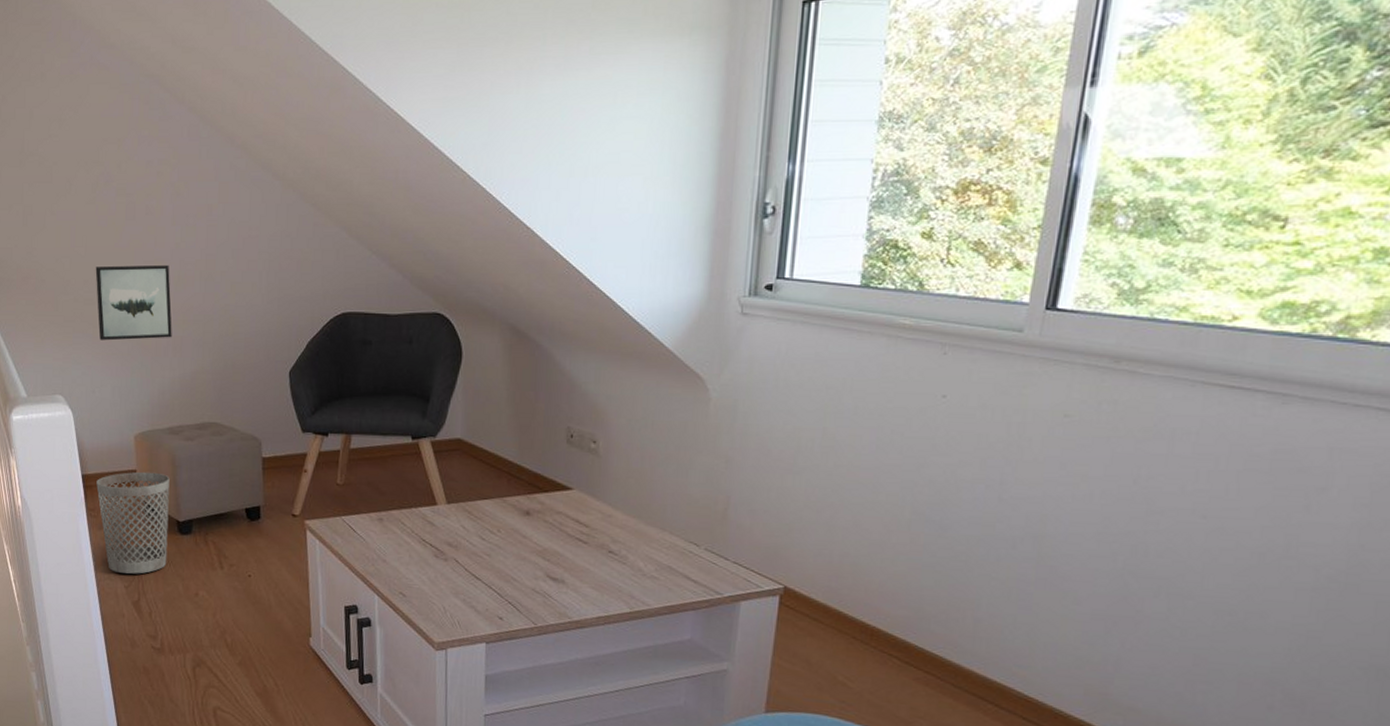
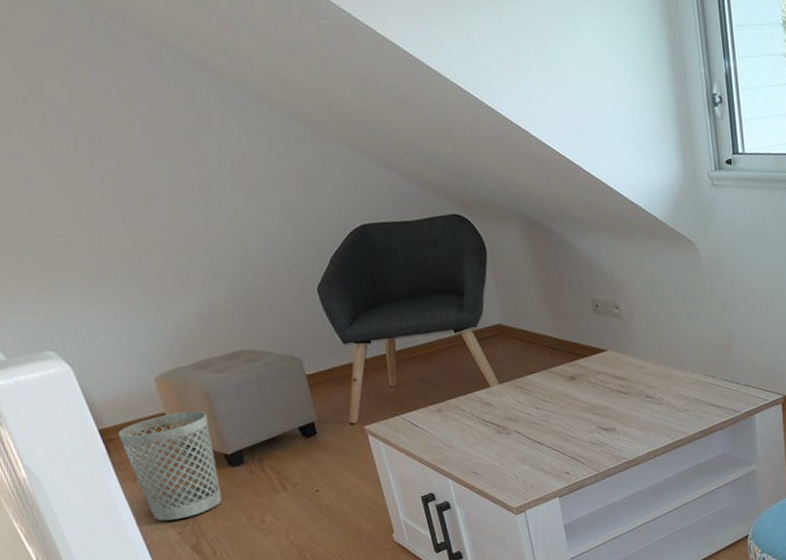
wall art: present [95,264,172,341] -> none [64,198,177,286]

